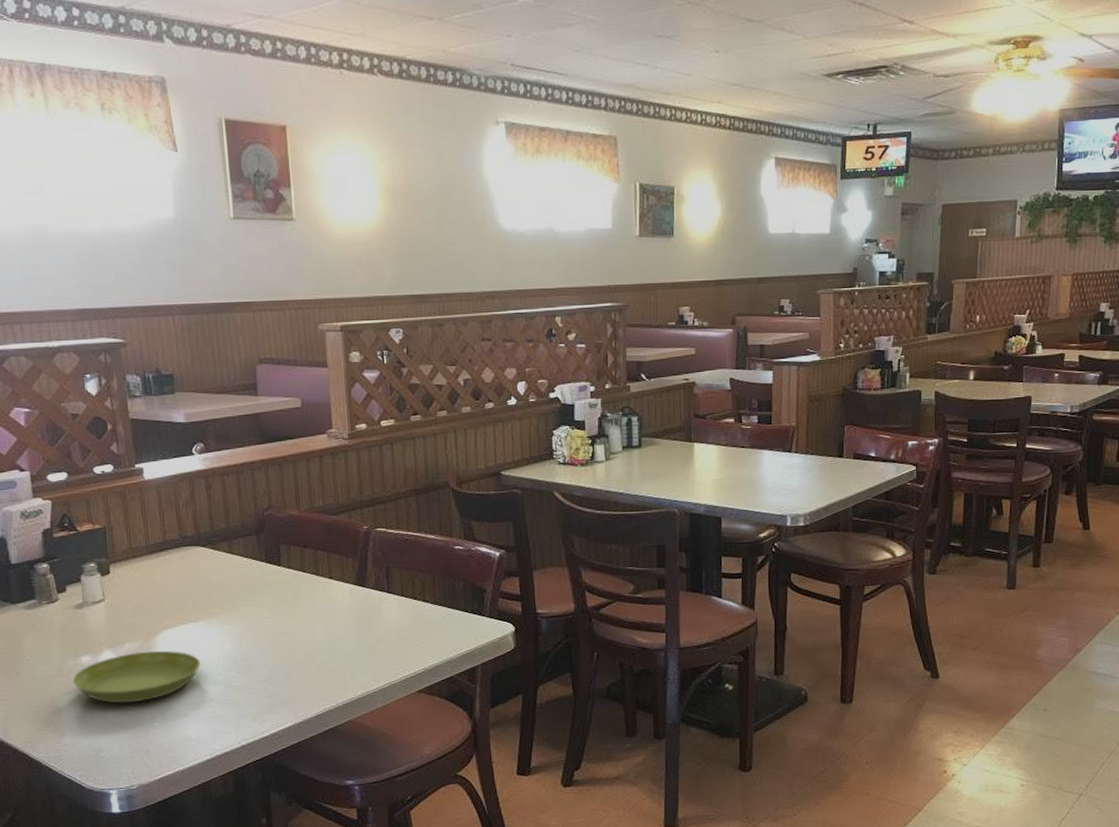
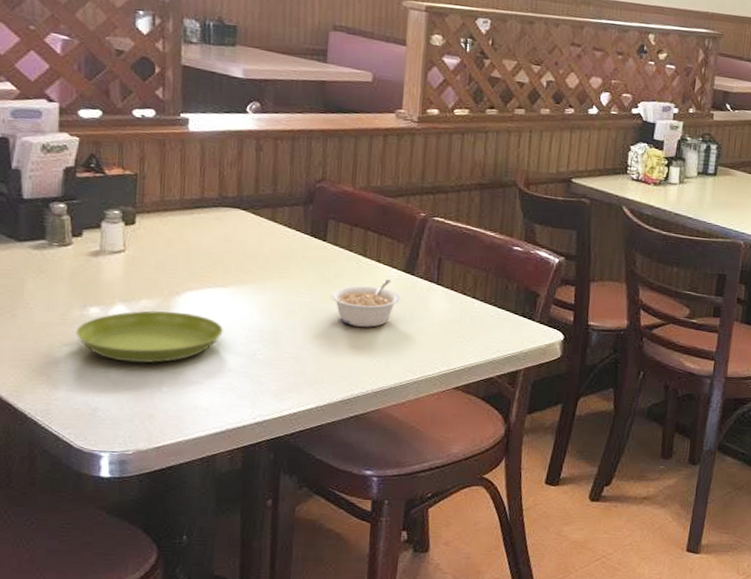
legume: none [292,594,356,643] -> present [331,279,400,328]

